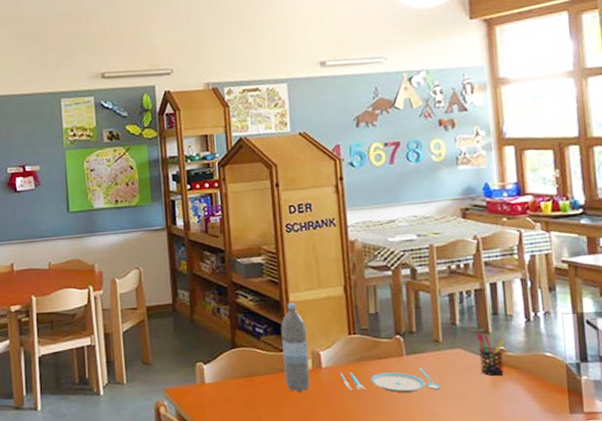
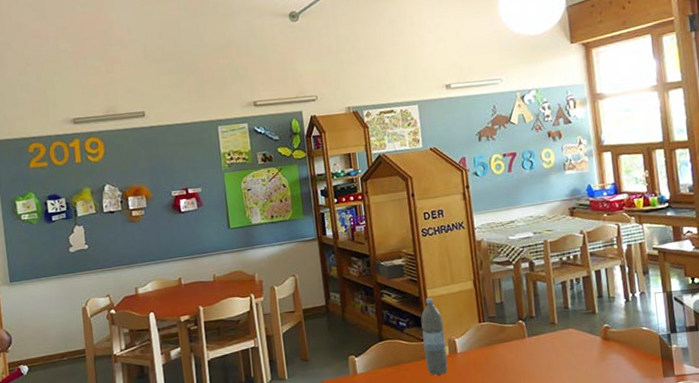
plate: present [339,368,441,392] -> none [472,347,558,371]
pen holder: present [476,332,504,377] -> none [585,313,609,350]

